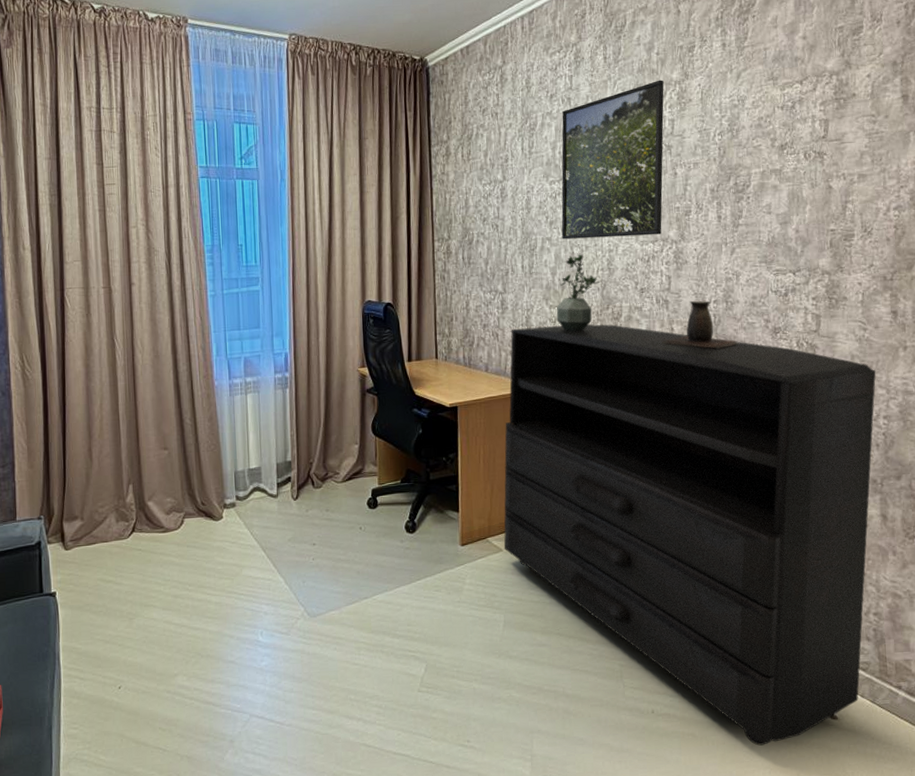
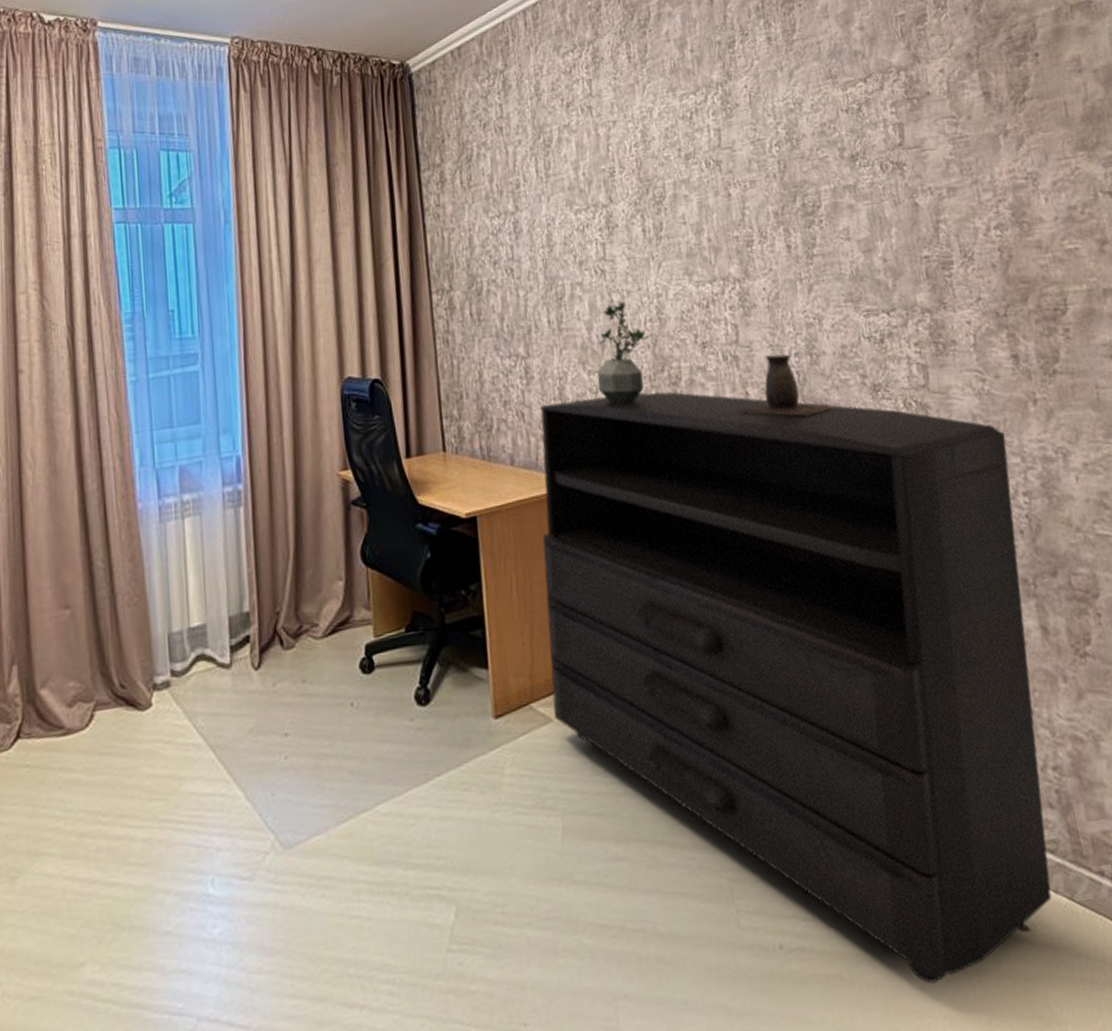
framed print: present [561,80,664,240] -> none [582,81,720,284]

